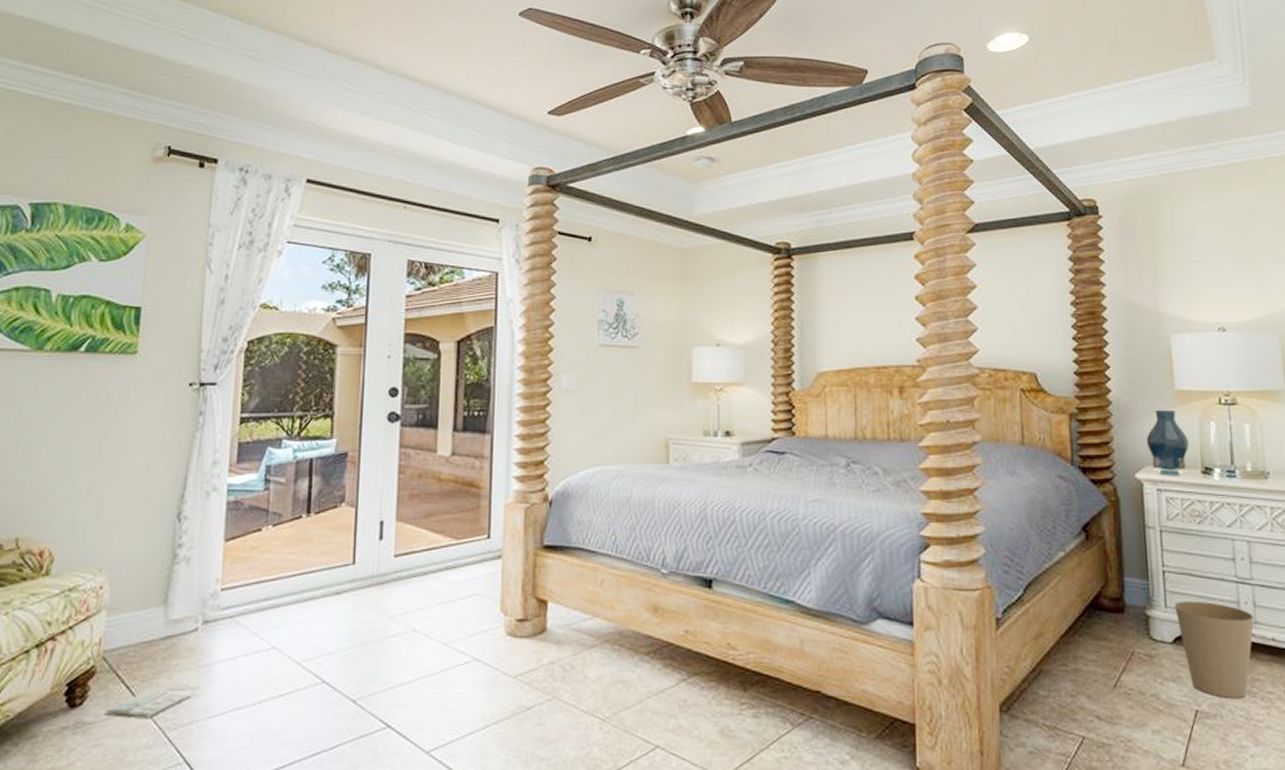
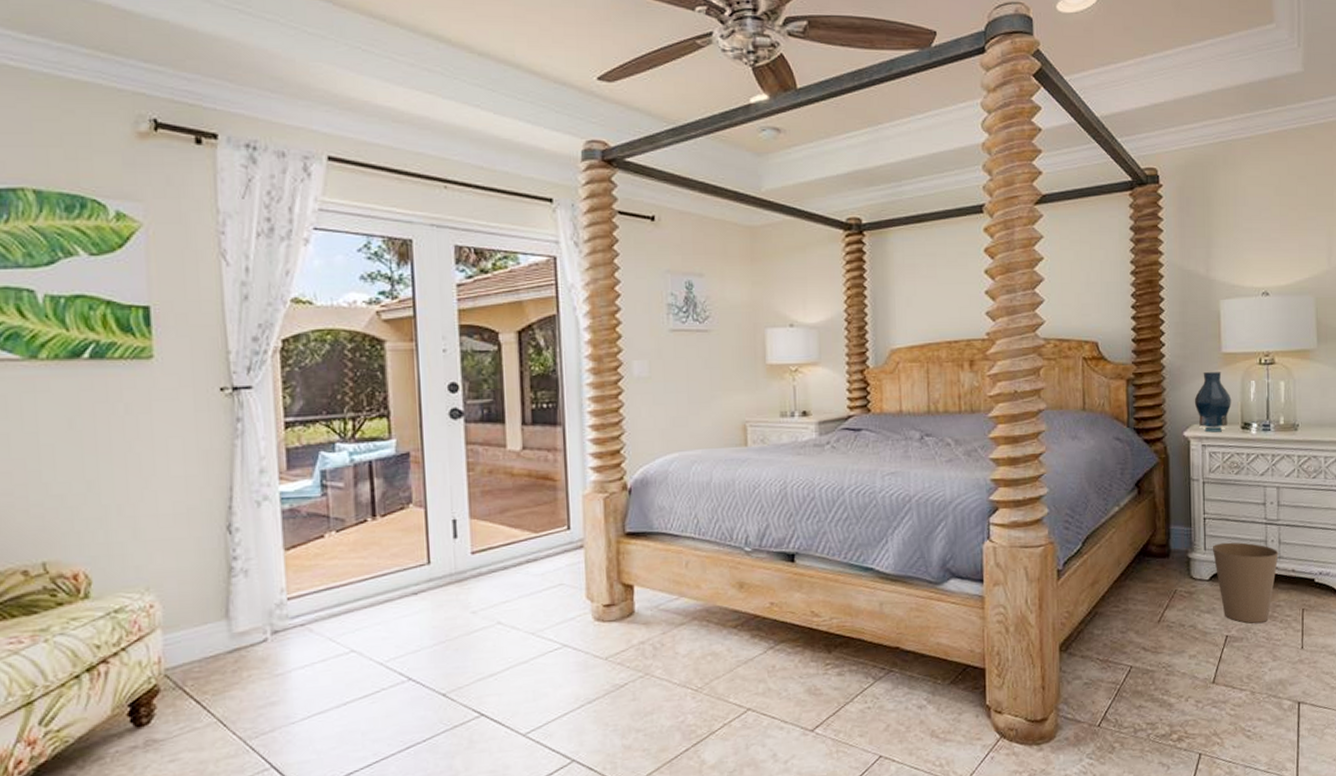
magazine: present [104,684,200,719] -> none [176,694,278,732]

